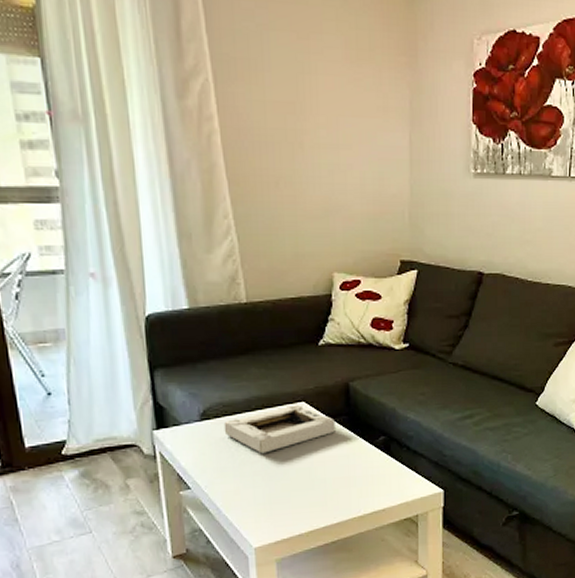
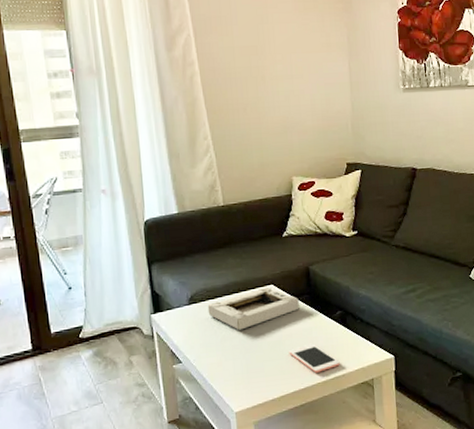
cell phone: none [320,472,380,506] -> present [289,343,340,373]

